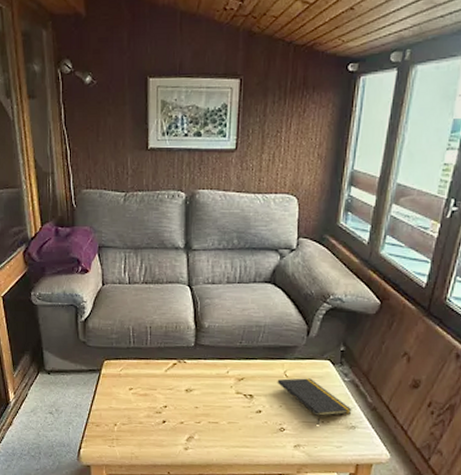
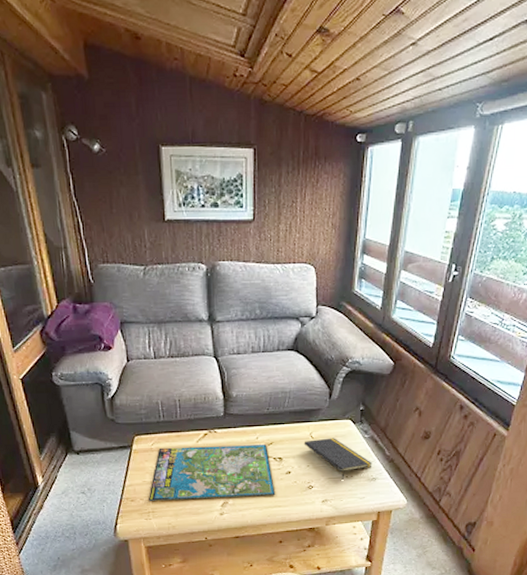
board game: none [113,374,244,434] -> present [148,444,276,501]

